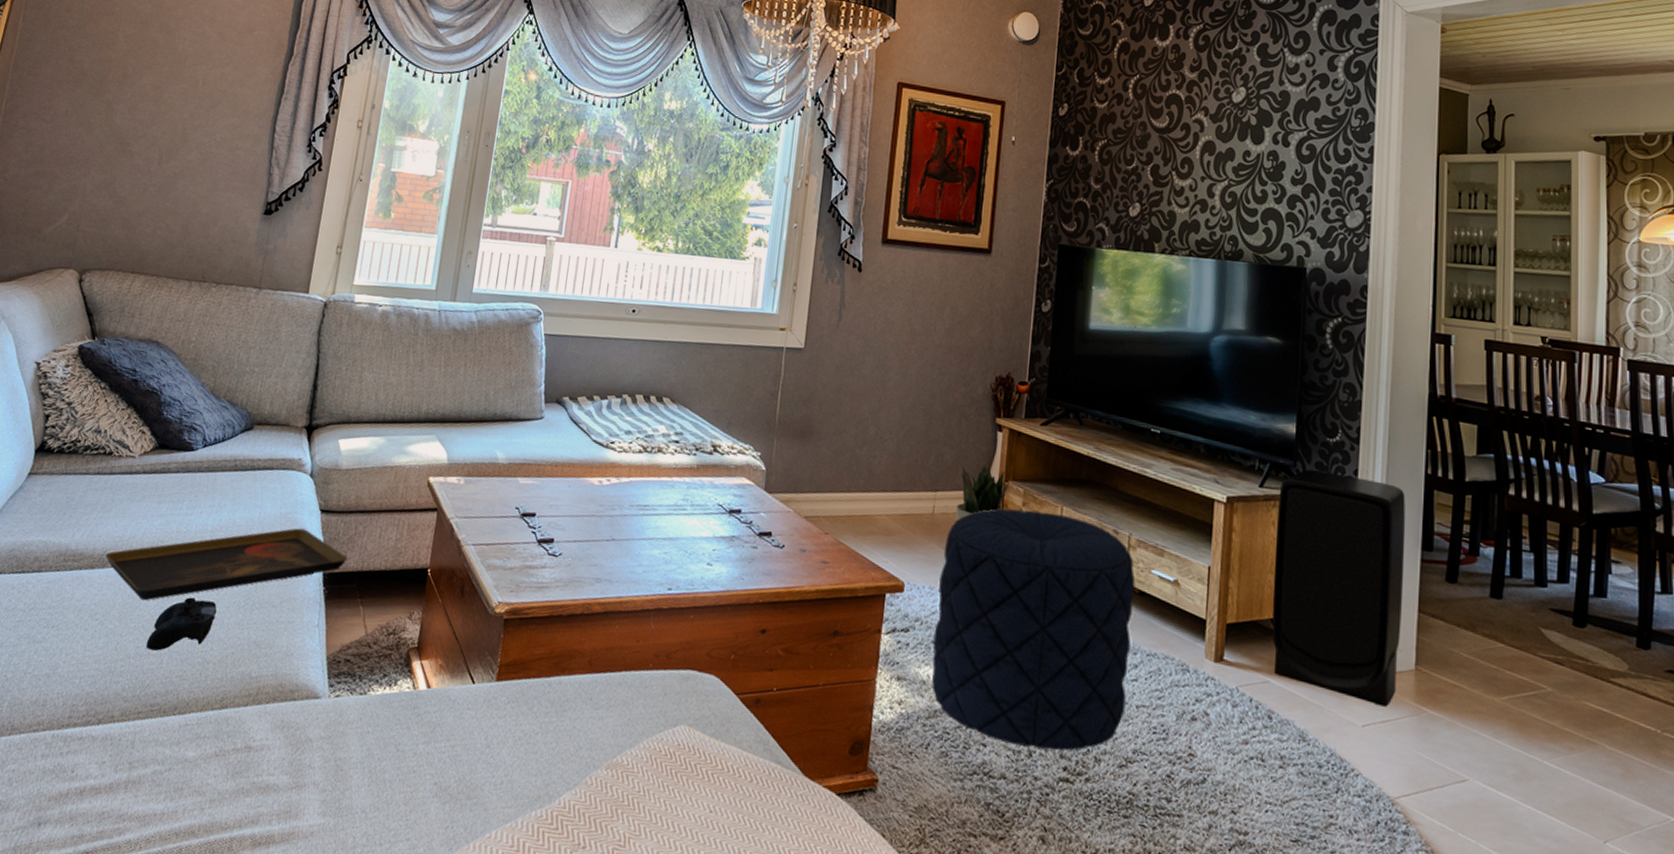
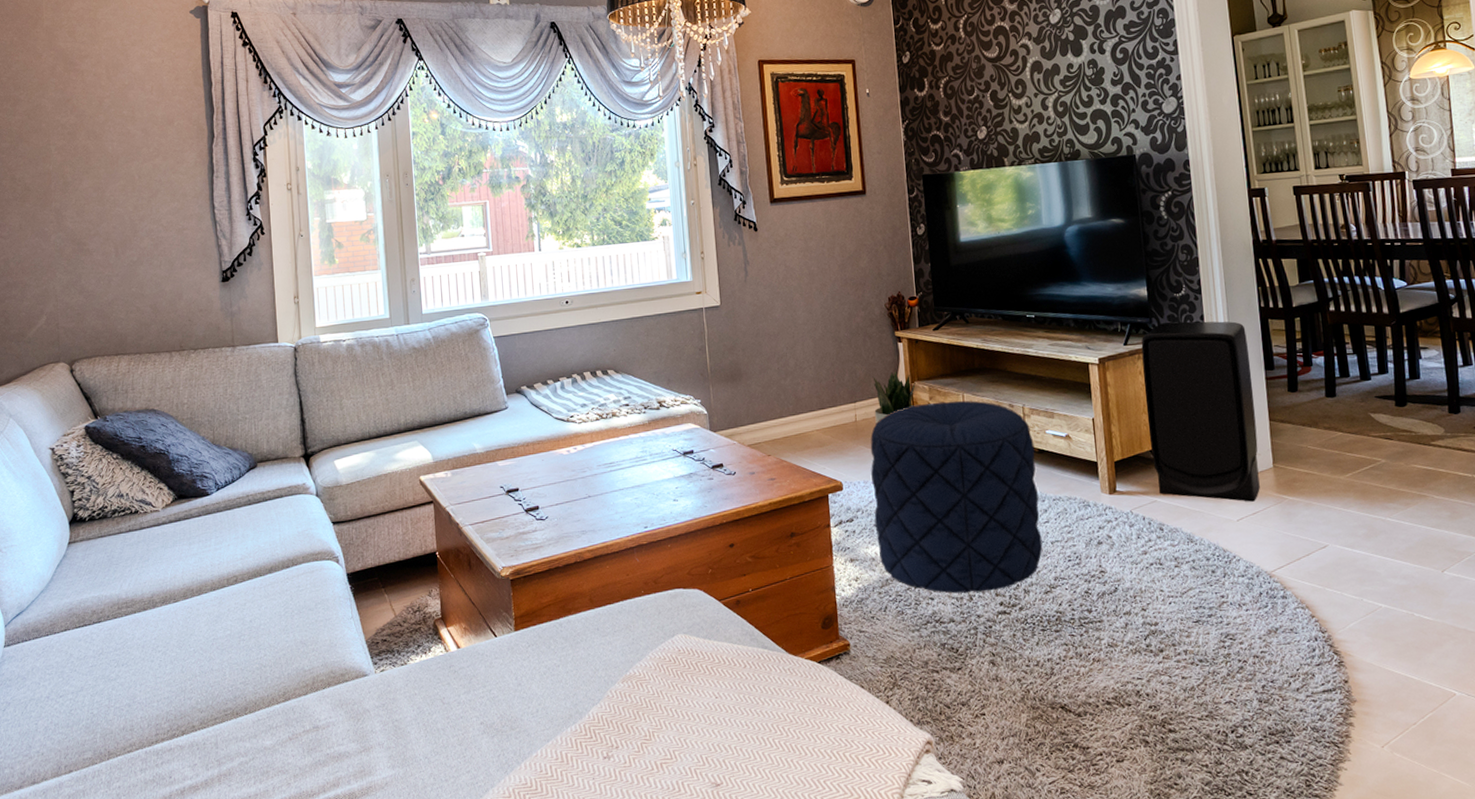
decorative tray: present [105,528,348,601] -> none [153,541,365,628]
control: present [145,597,218,652] -> none [207,616,263,667]

